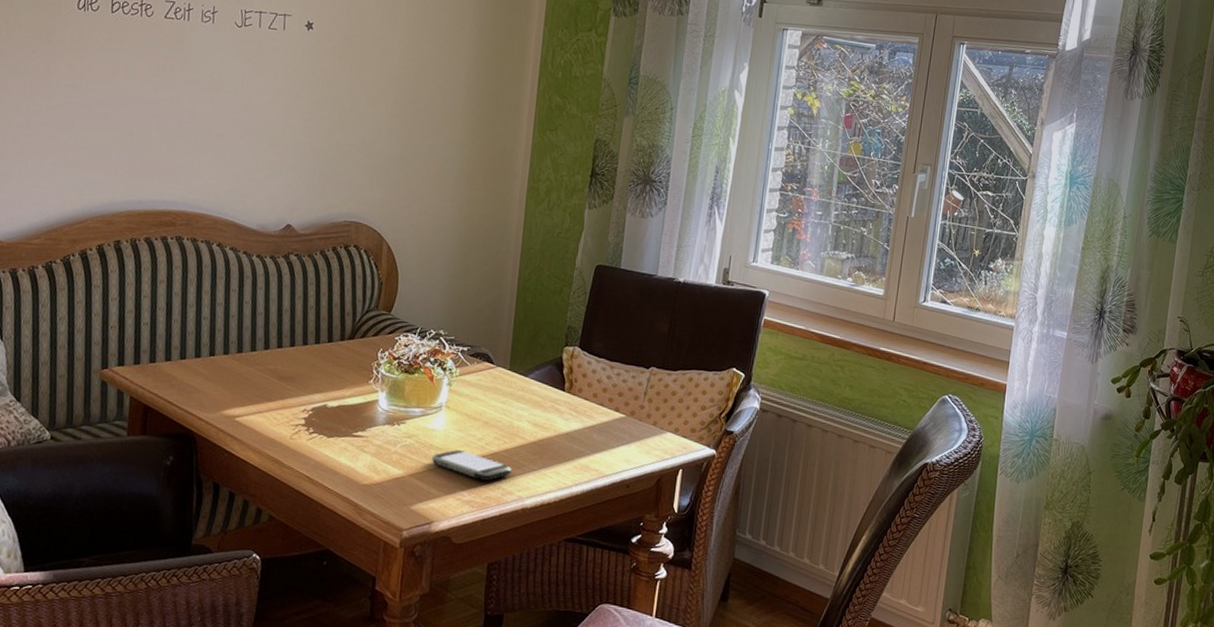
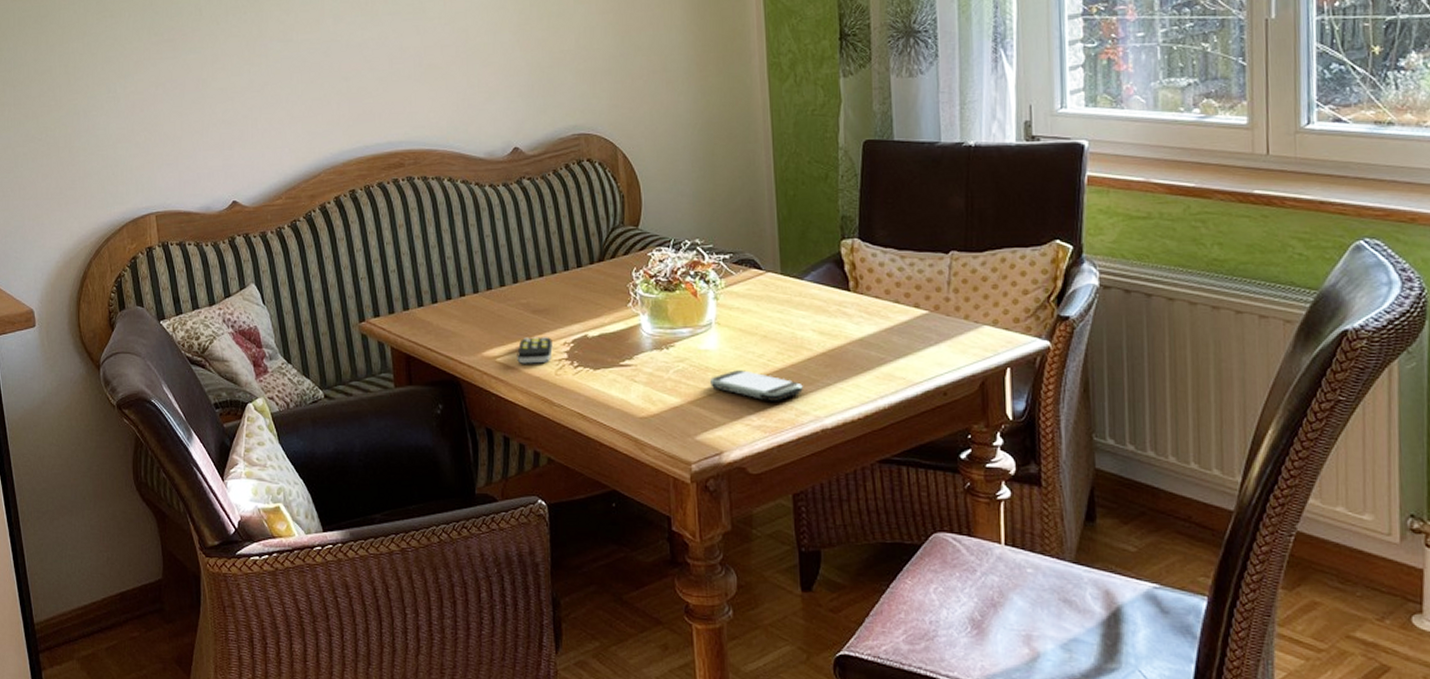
remote control: none [255,400,293,427] -> present [517,336,553,364]

